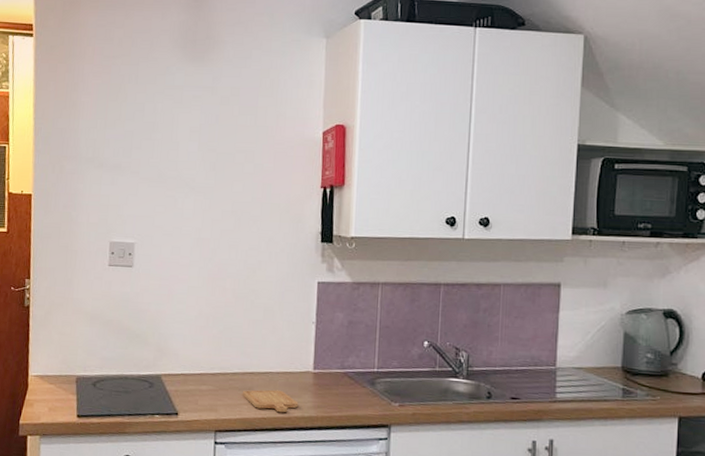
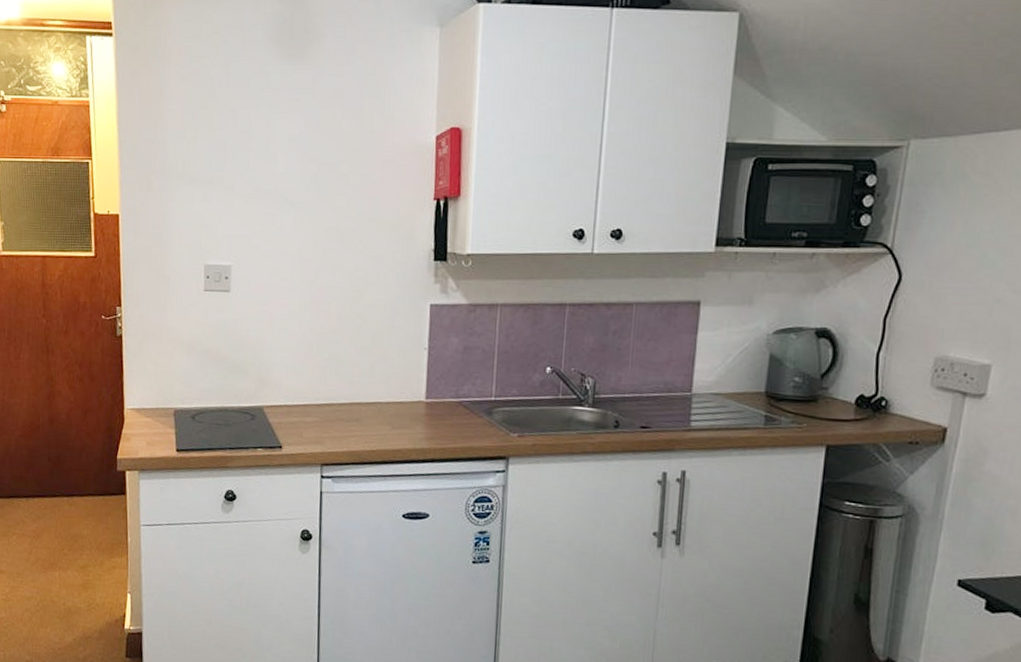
chopping board: present [242,389,299,413] -> none [349,420,410,445]

